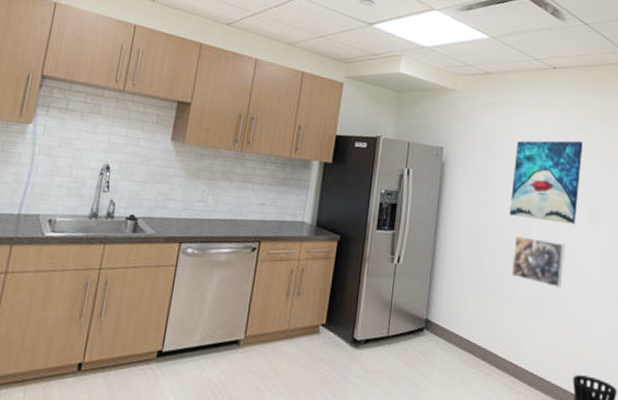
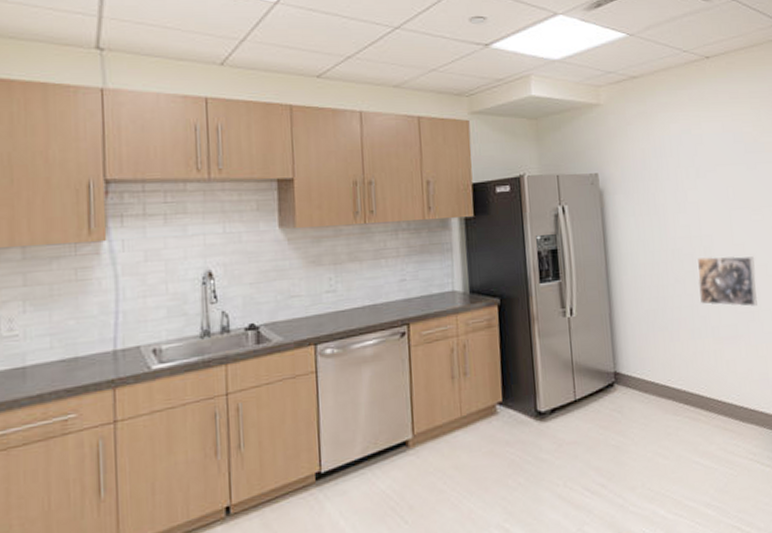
wall art: present [509,140,583,224] -> none [680,136,761,236]

